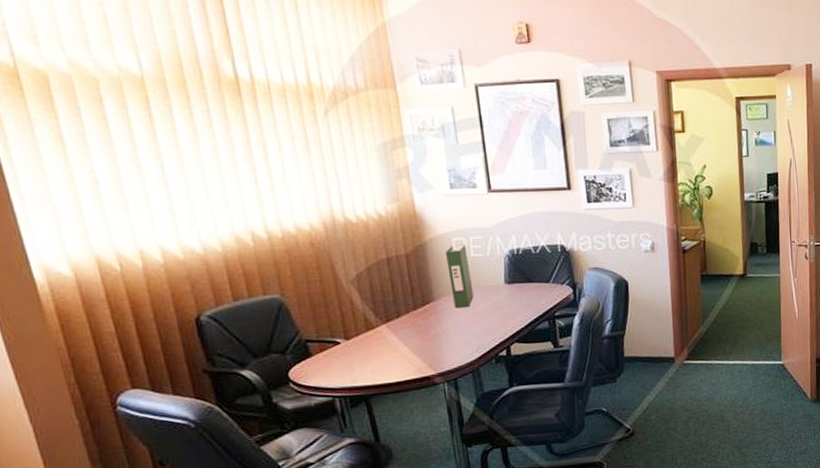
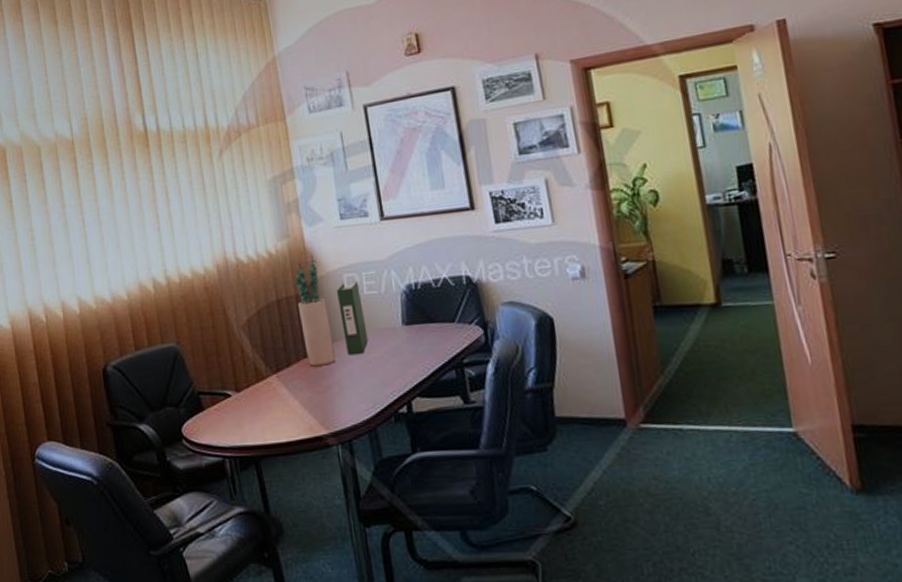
vase: none [404,218,444,318] -> present [294,254,336,367]

